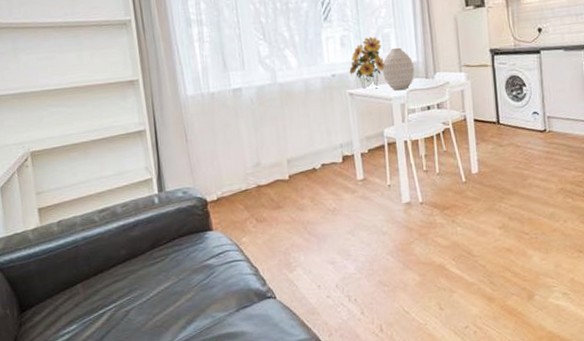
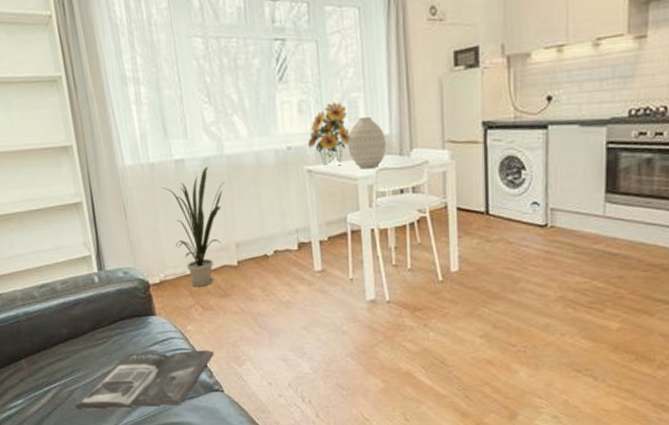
magazine: none [130,259,267,328] -> present [75,350,214,408]
house plant: none [221,94,278,202] -> present [162,167,225,287]

